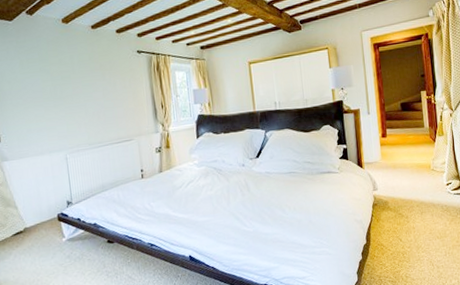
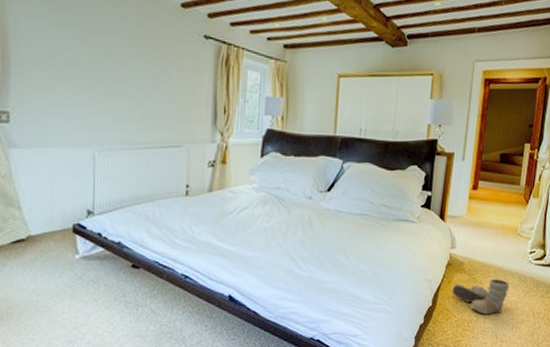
boots: none [382,211,435,245] -> present [452,279,510,315]

